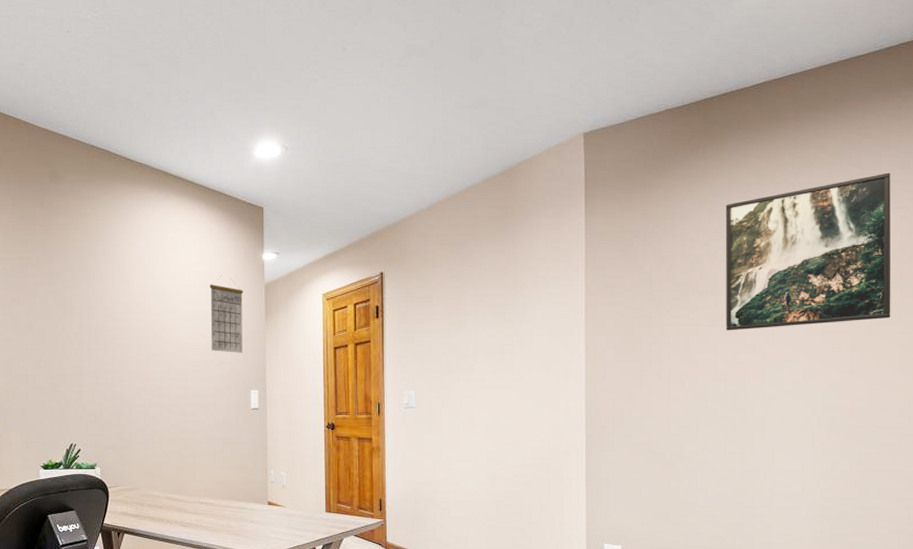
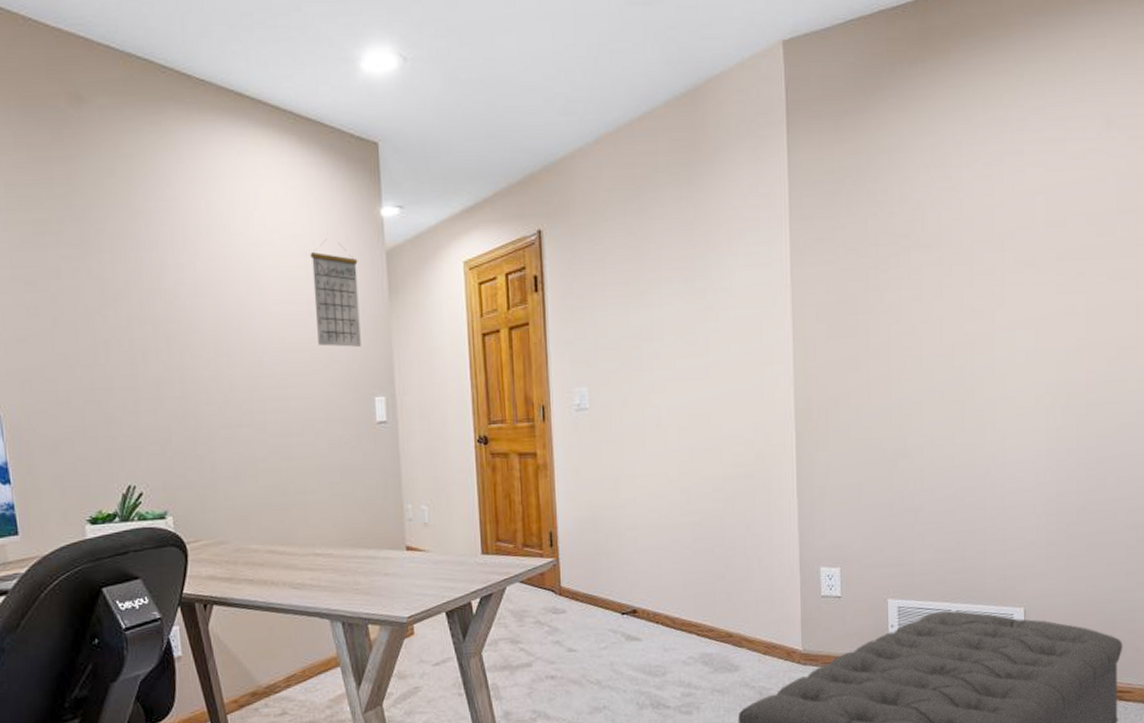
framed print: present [725,172,891,331] -> none [948,93,1128,294]

